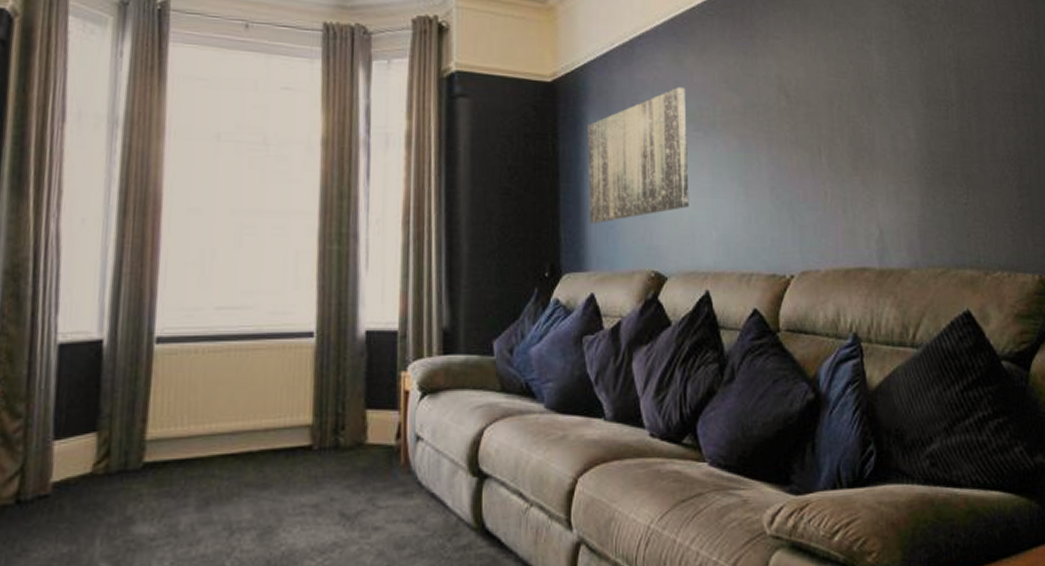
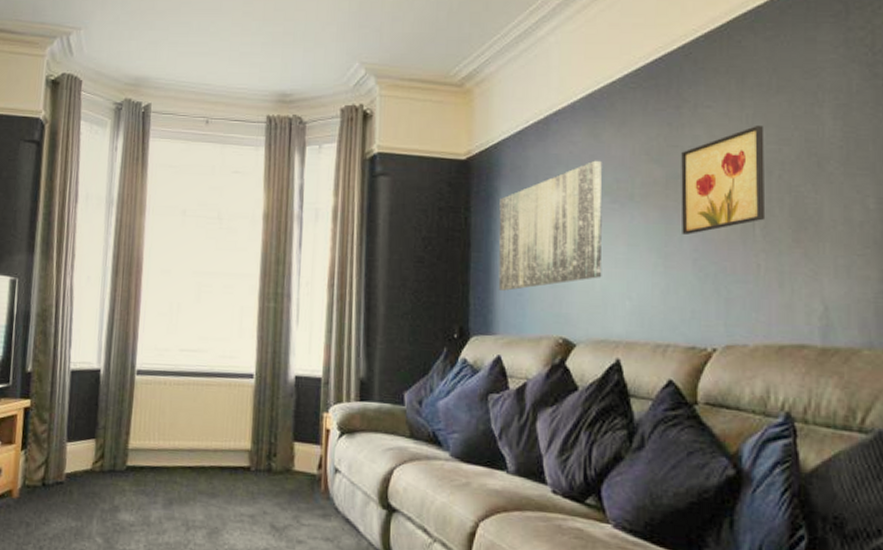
wall art: none [756,57,830,163] -> present [681,124,766,235]

